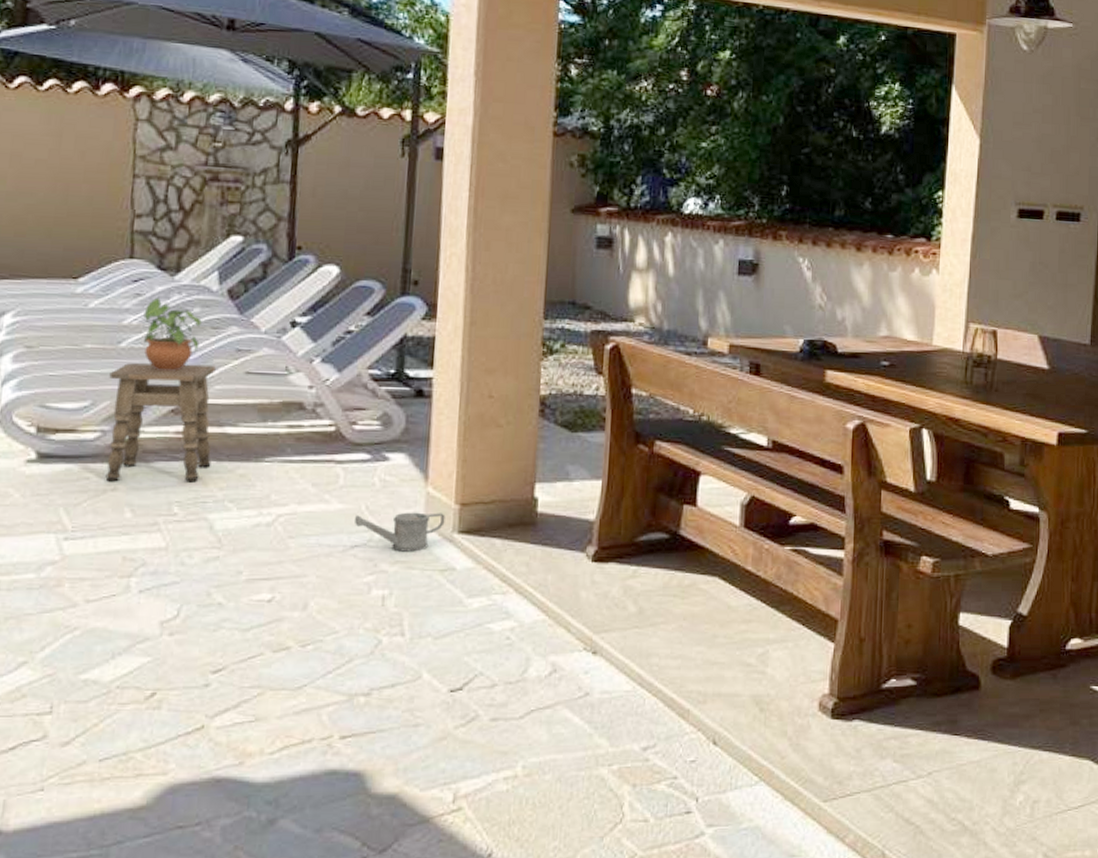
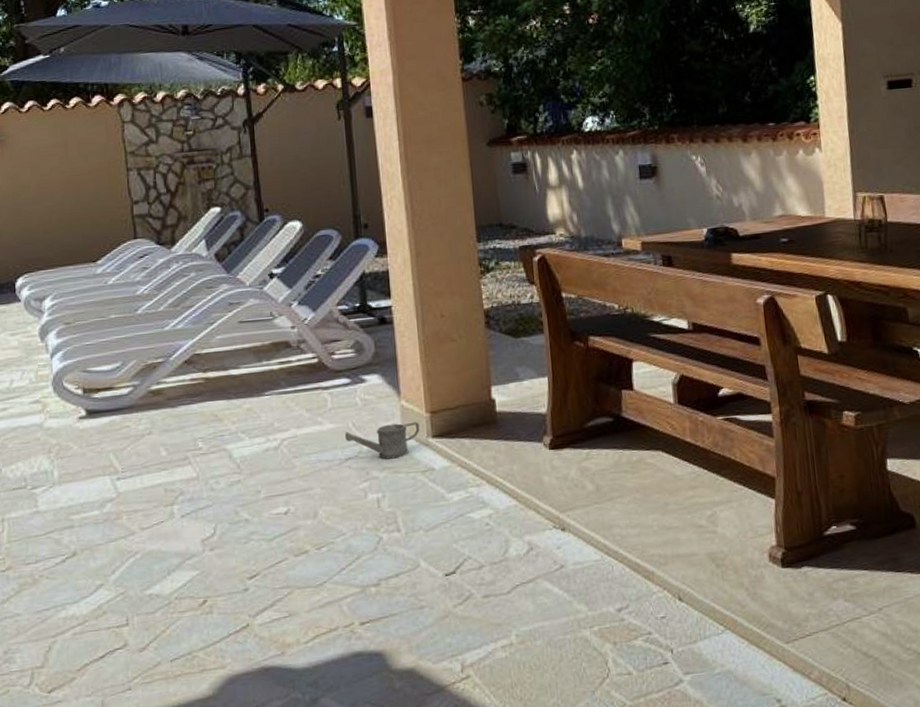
side table: present [105,363,216,483] -> none [132,319,223,428]
potted plant: present [143,297,202,371] -> none [152,268,199,329]

